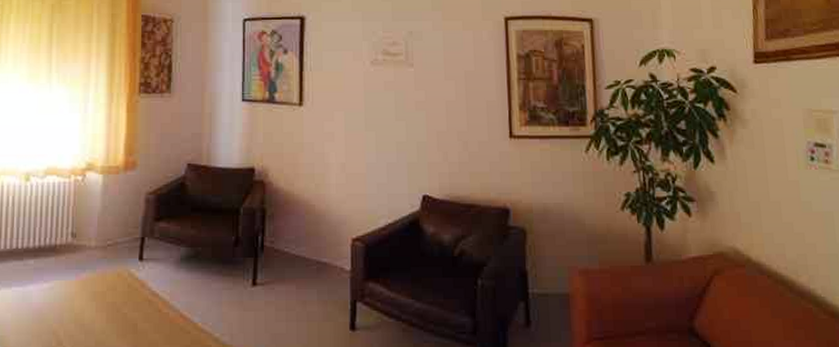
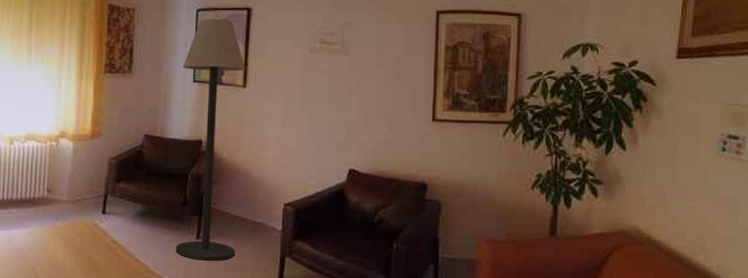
floor lamp: none [227,29,302,312] -> present [175,19,246,261]

